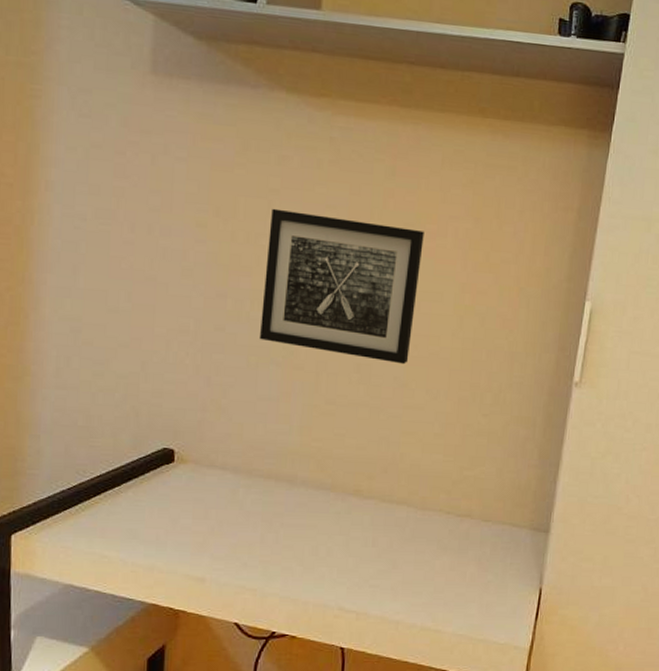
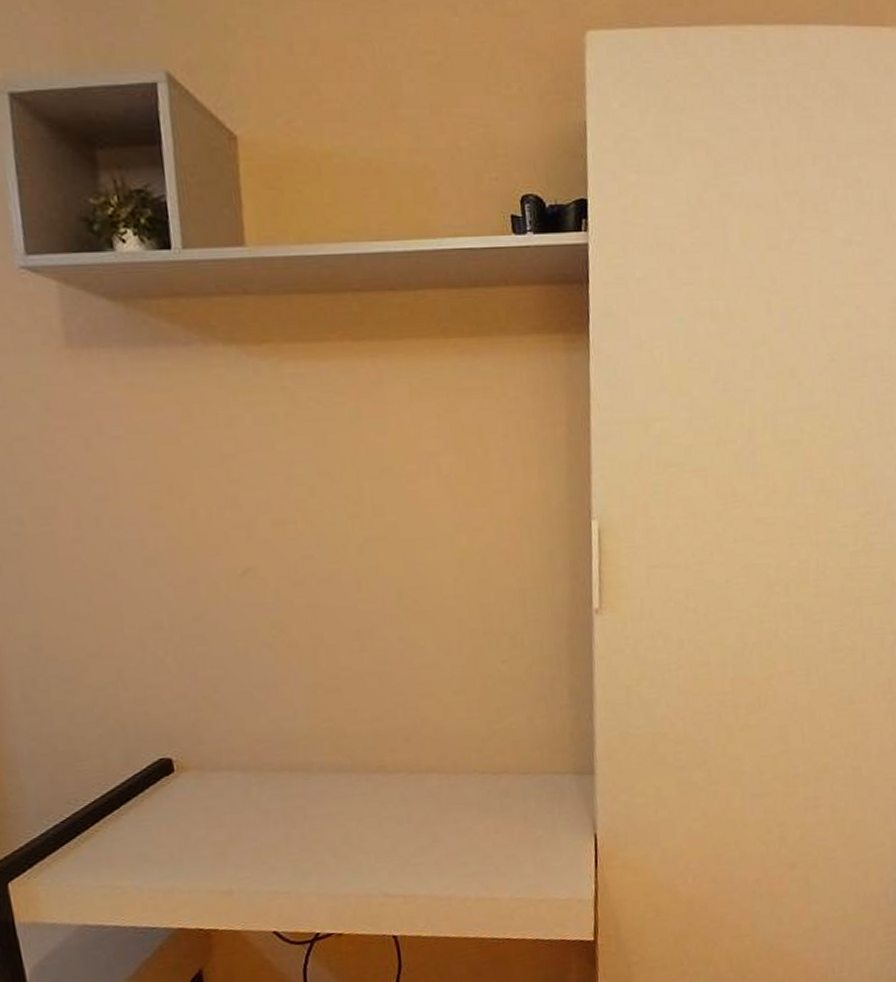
wall art: present [259,208,424,365] -> none [231,473,412,623]

